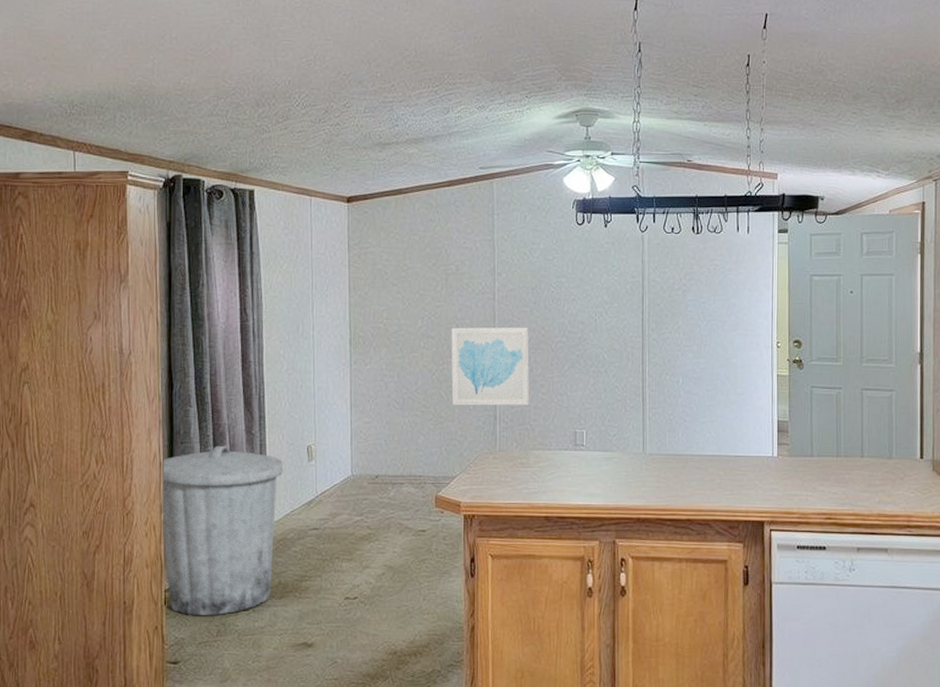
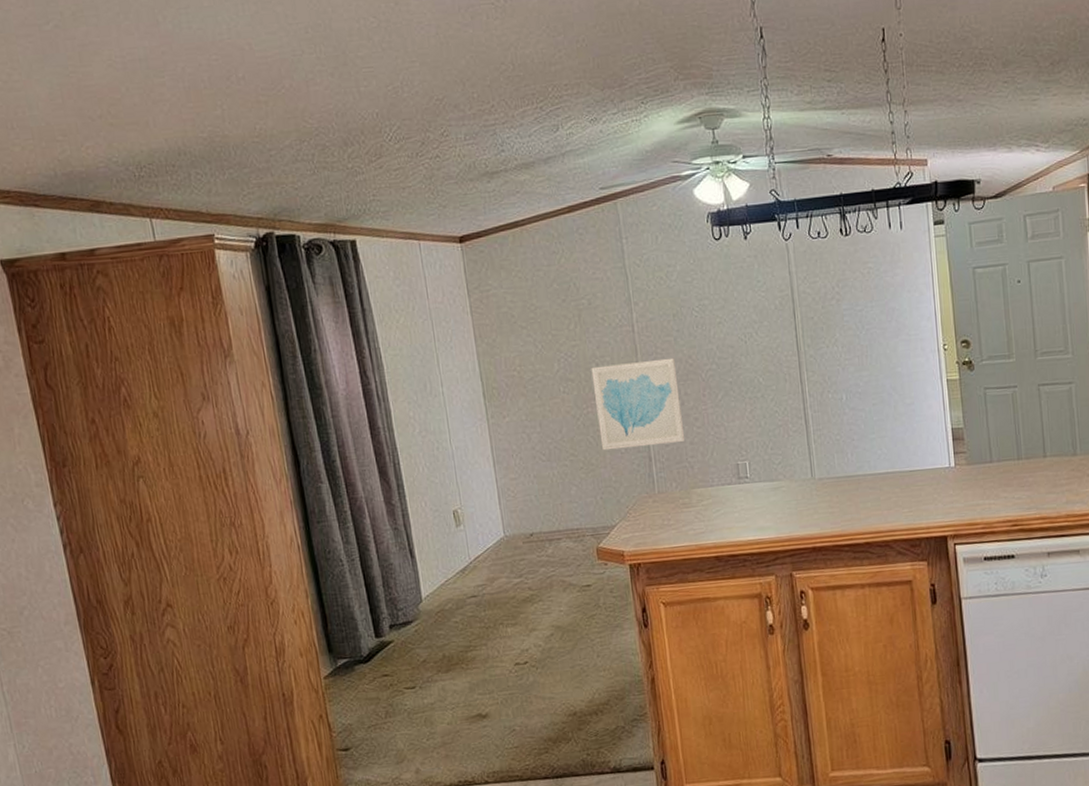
trash can: present [160,445,283,616] -> none [300,520,437,700]

